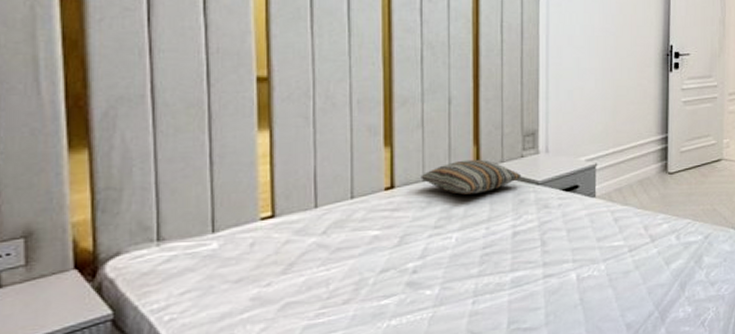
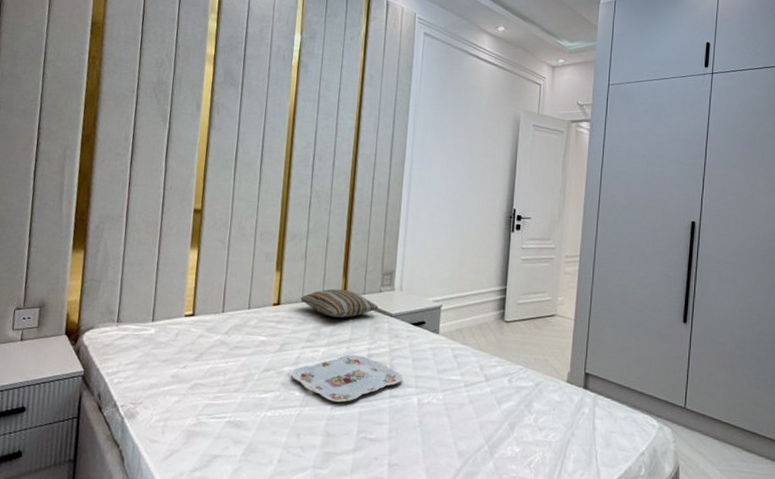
serving tray: none [419,235,557,295] -> present [292,354,403,403]

